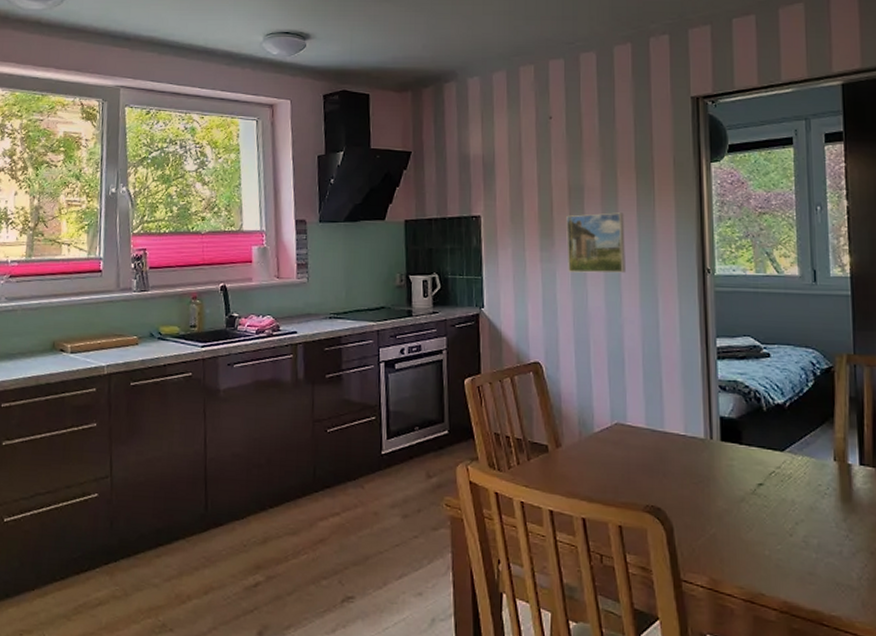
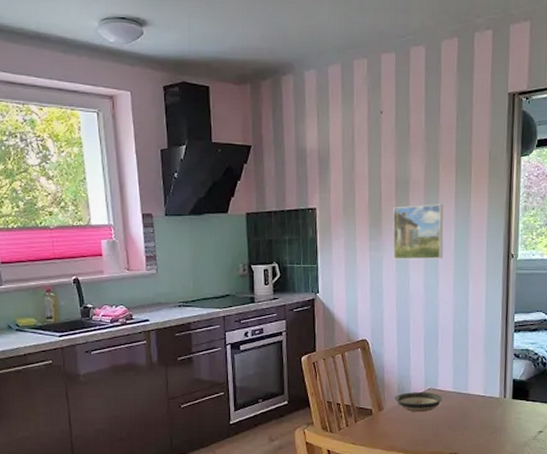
saucer: none [575,426,634,451] -> present [394,392,443,411]

